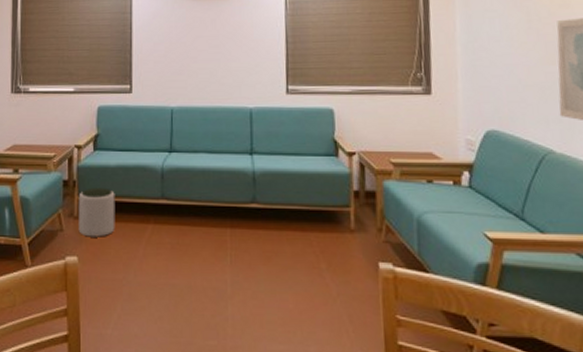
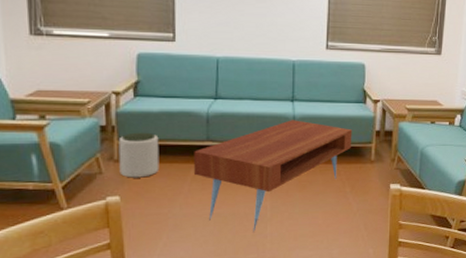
coffee table: none [149,176,325,313] -> present [194,120,352,233]

